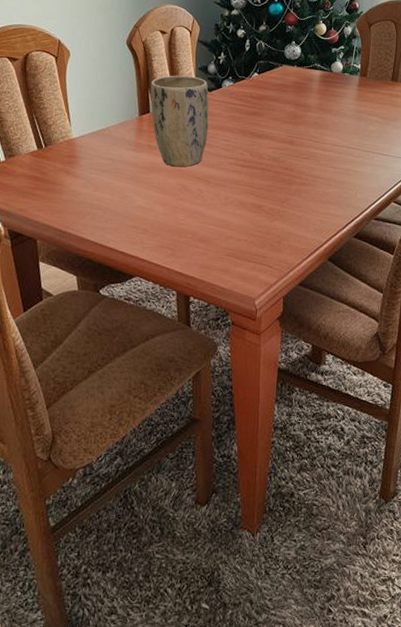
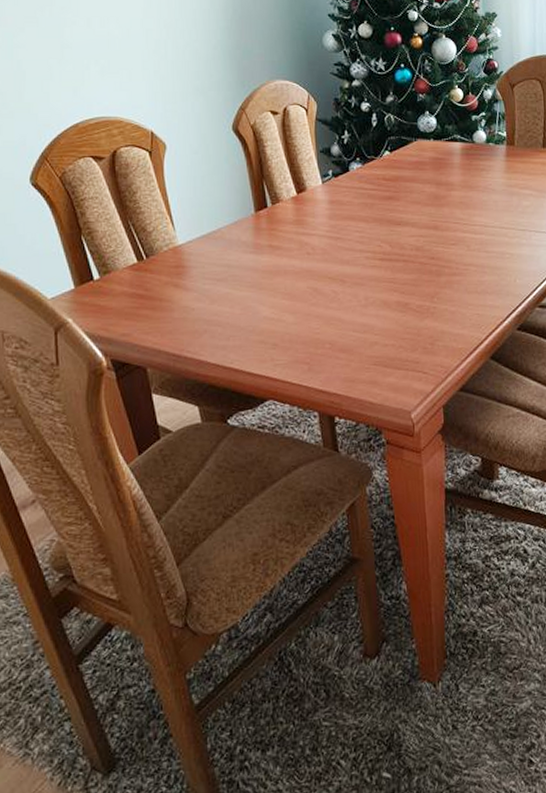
plant pot: present [150,75,209,167] -> none [265,161,338,268]

